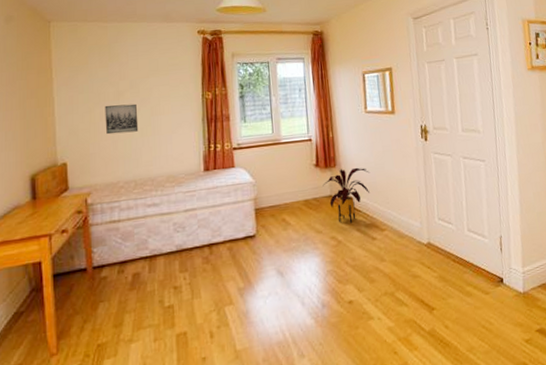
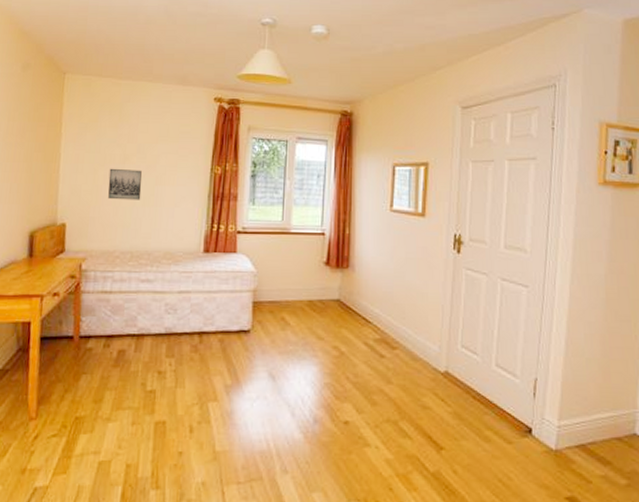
house plant: present [322,167,369,223] -> none [331,271,386,334]

